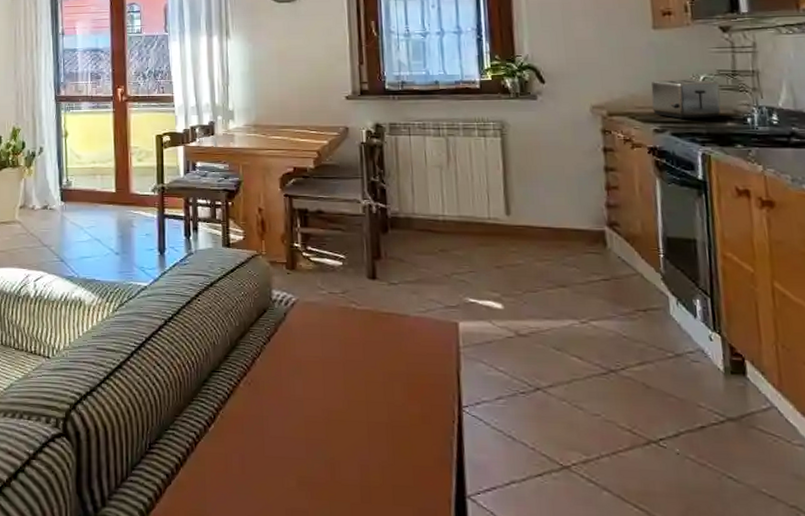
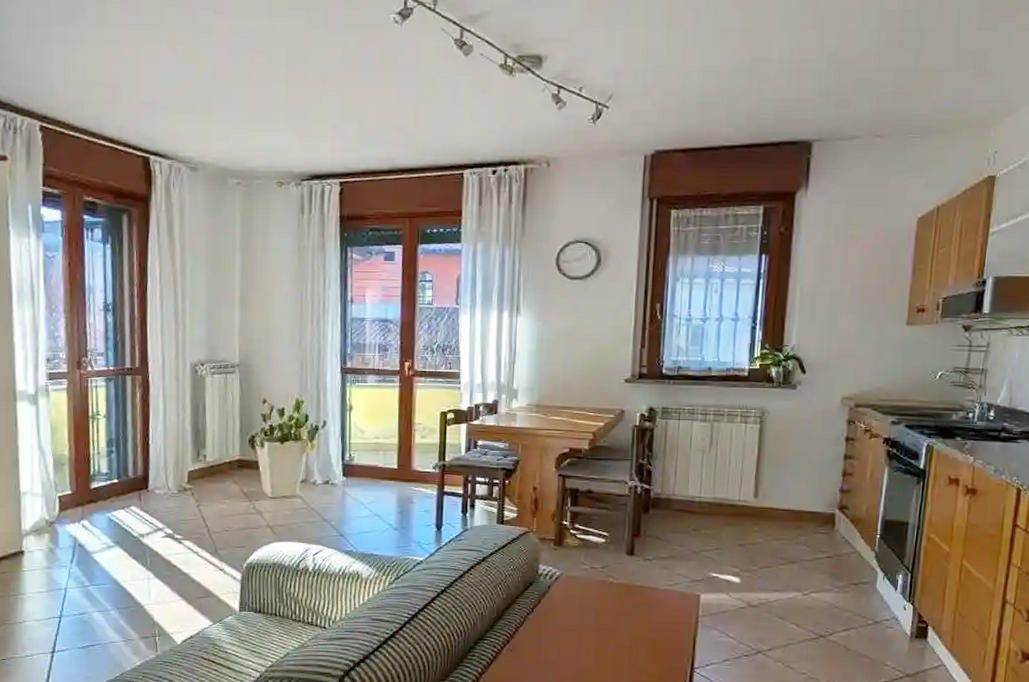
toaster: present [651,79,721,120] -> none [893,374,953,413]

